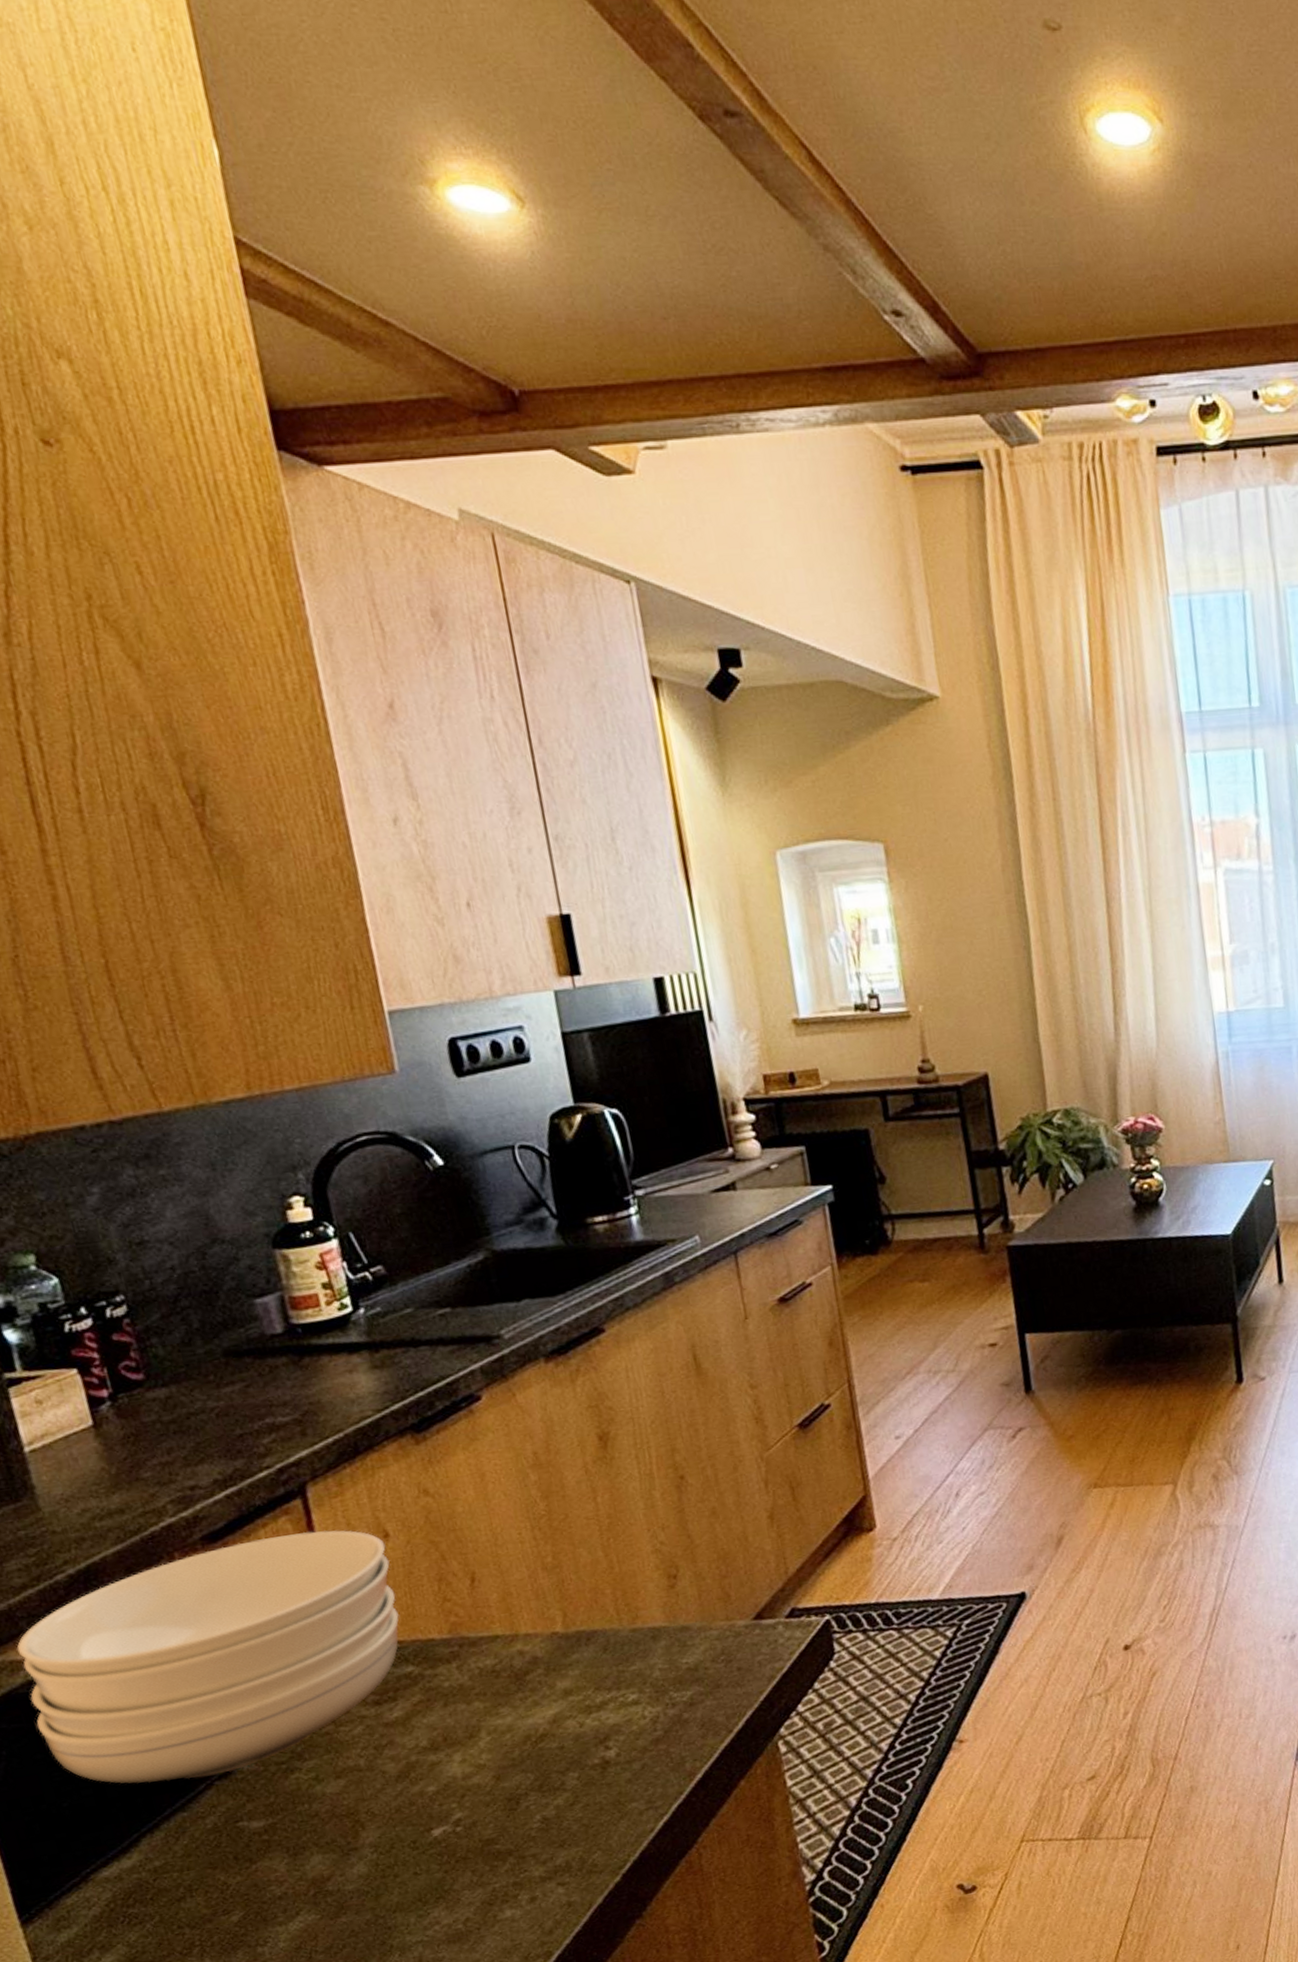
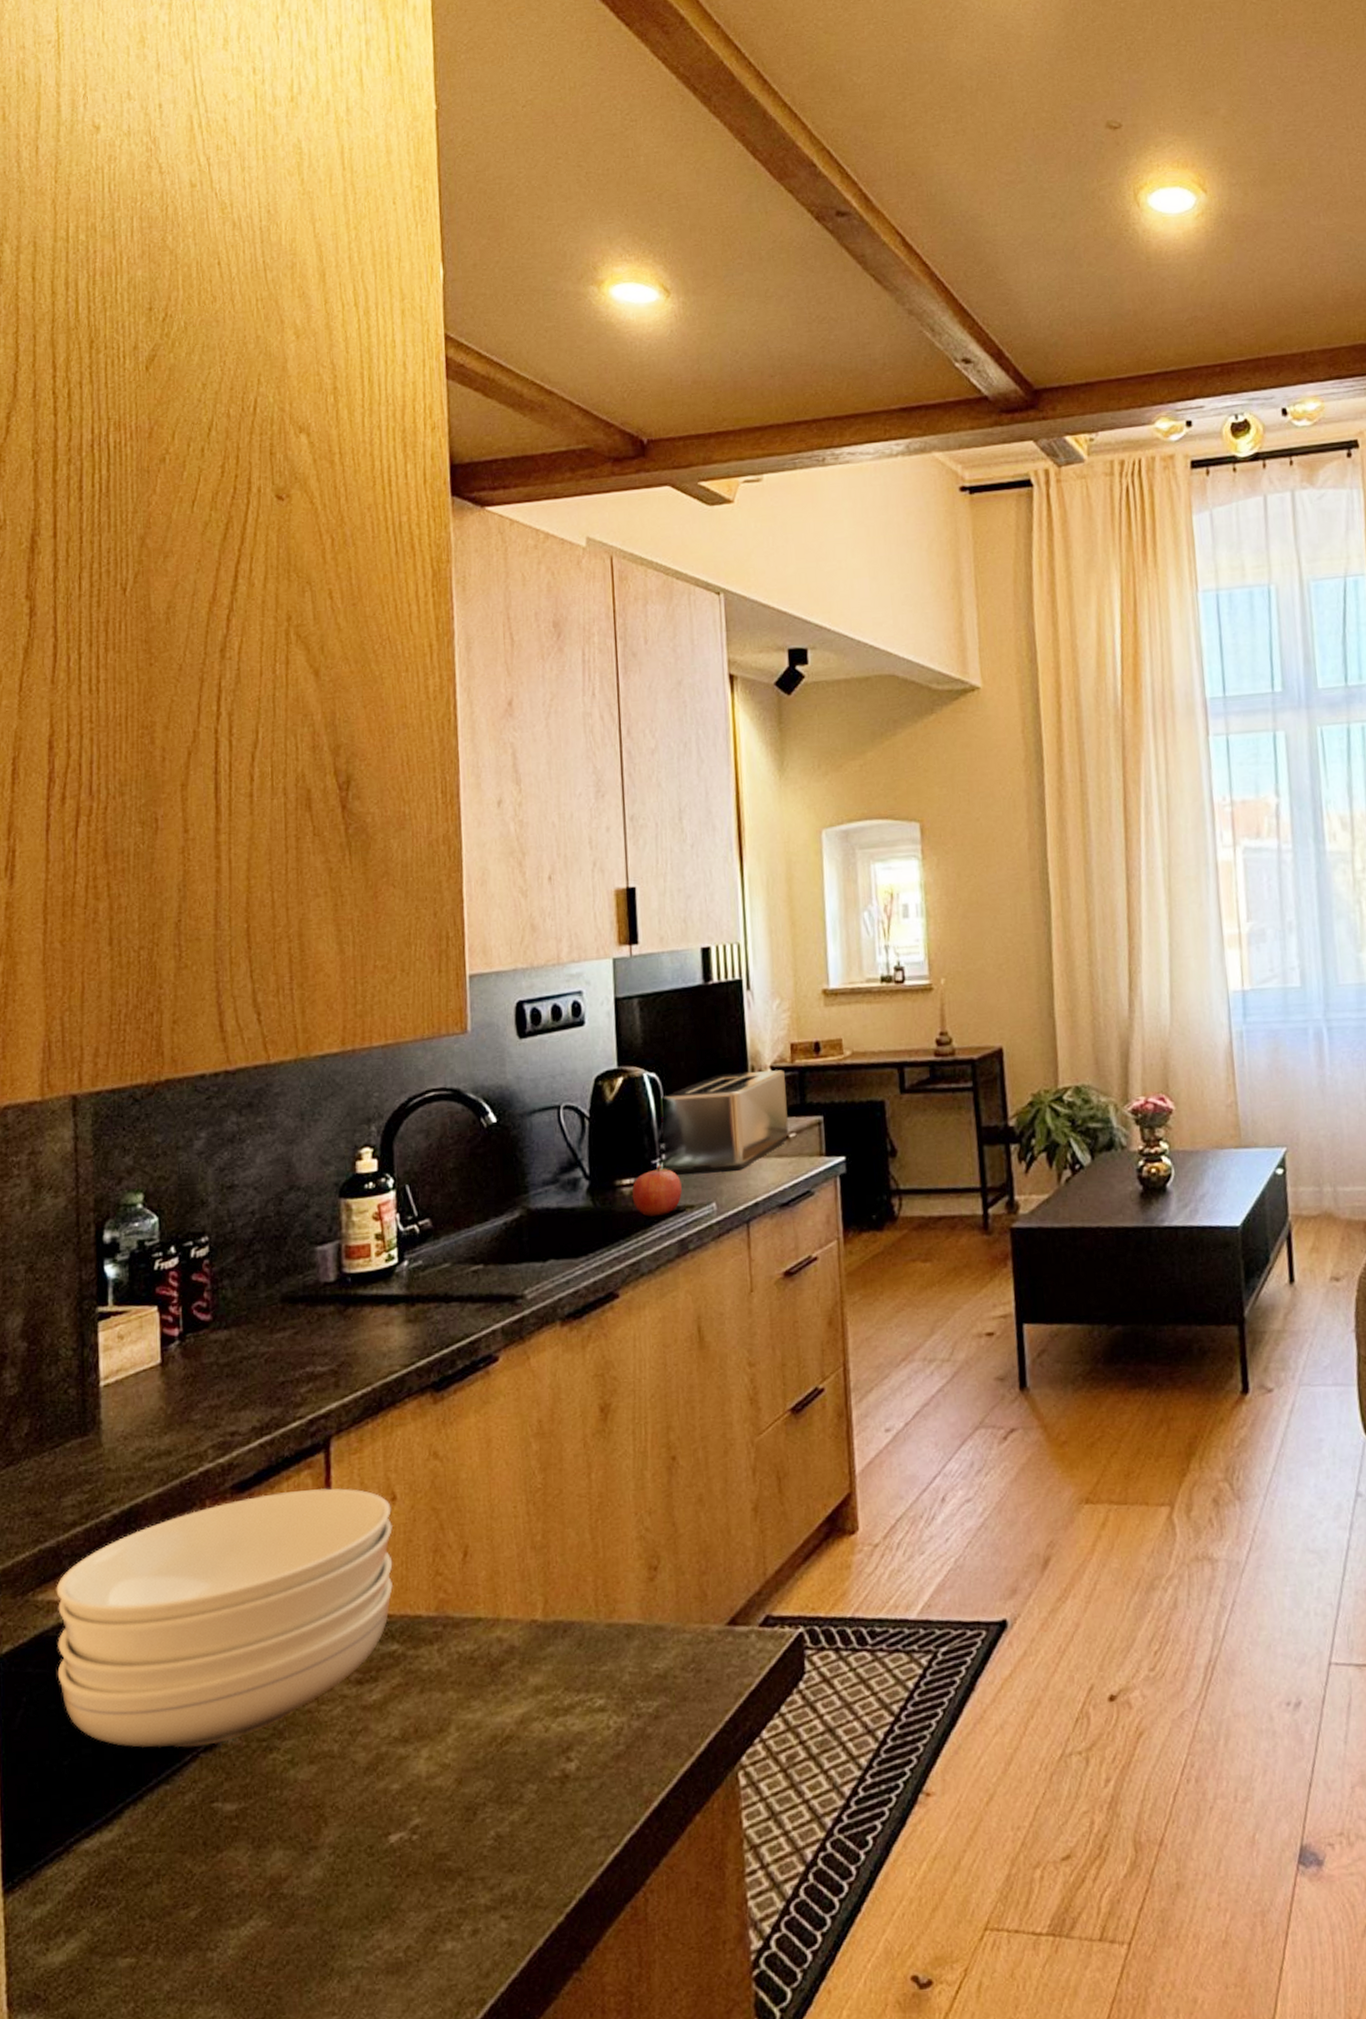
fruit: none [606,1200,661,1253] -> present [631,1164,682,1217]
toaster: none [626,1101,770,1210] -> present [660,1070,789,1175]

